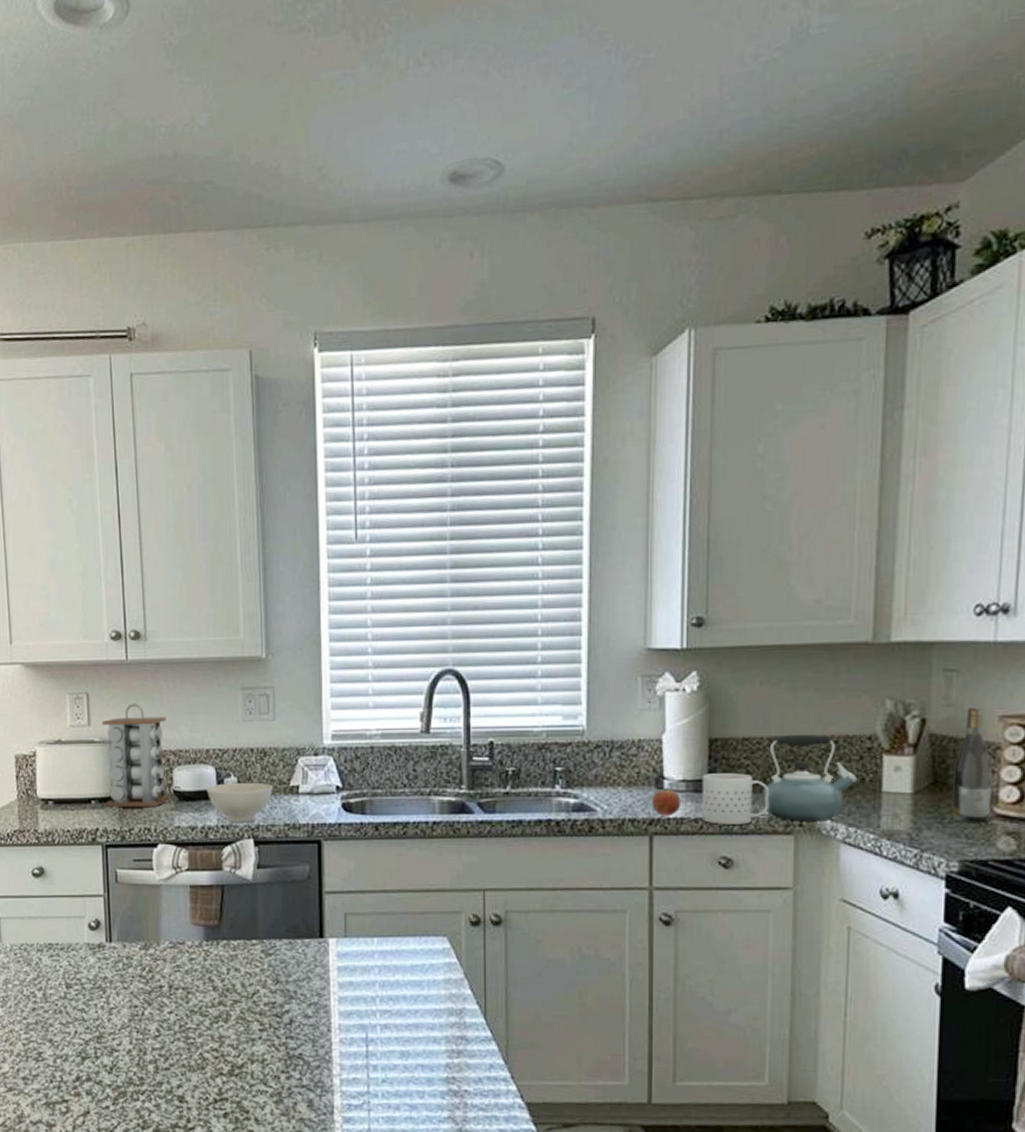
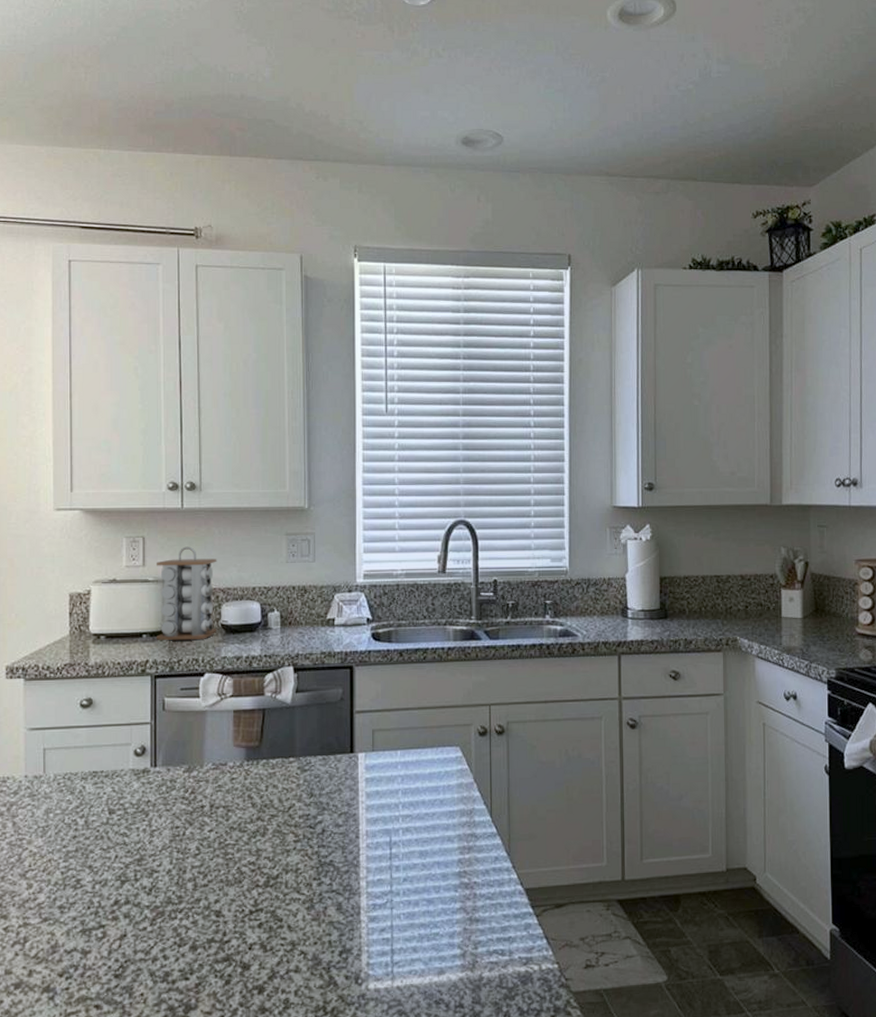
bowl: present [206,782,274,823] -> none [251,616,312,653]
fruit: present [651,785,682,817] -> none [619,614,641,640]
mug: present [701,773,770,825] -> none [655,604,705,645]
kettle: present [760,735,858,822] -> none [698,574,765,642]
wine bottle: present [952,707,993,822] -> none [828,553,854,639]

